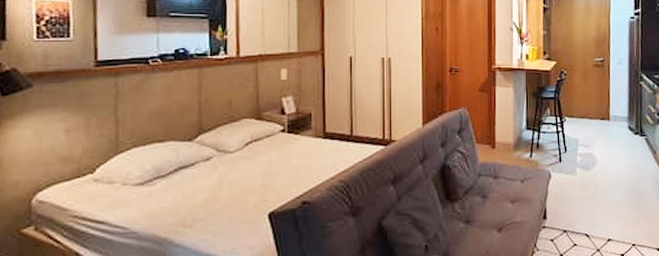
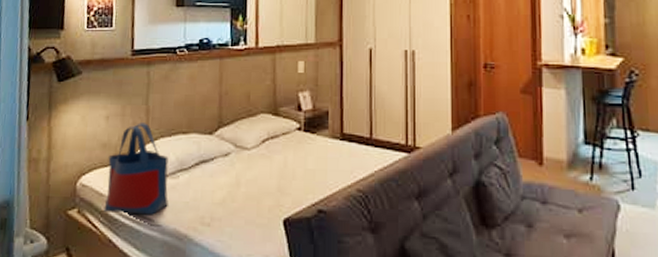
tote bag: none [67,134,145,226] -> present [104,123,169,215]

